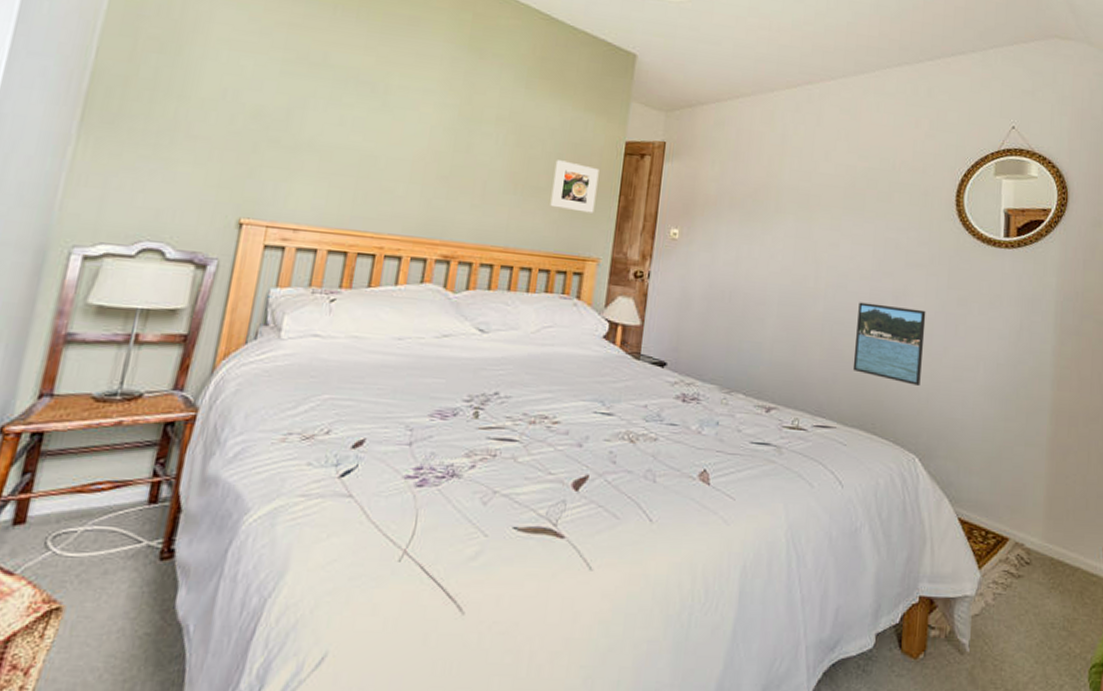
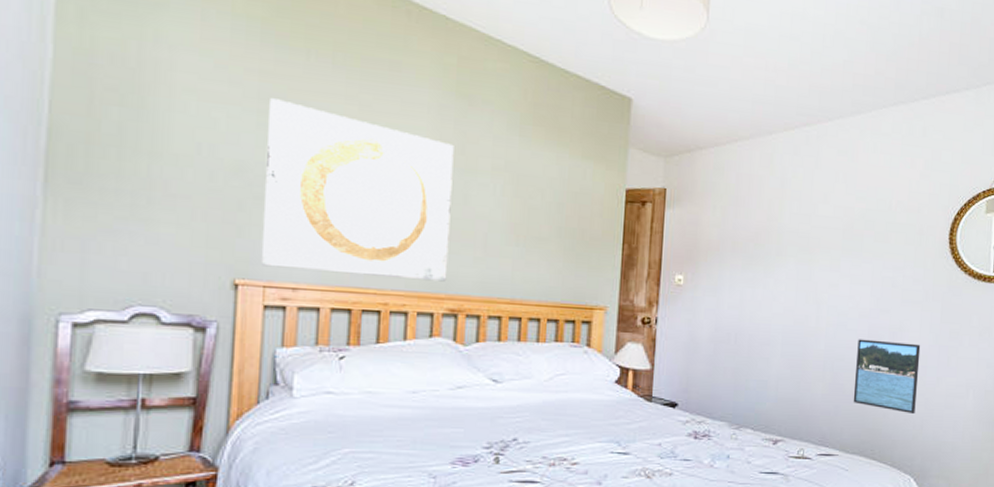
wall art: none [267,48,462,228] -> present [260,98,454,282]
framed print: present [550,160,599,213] -> none [554,210,601,262]

